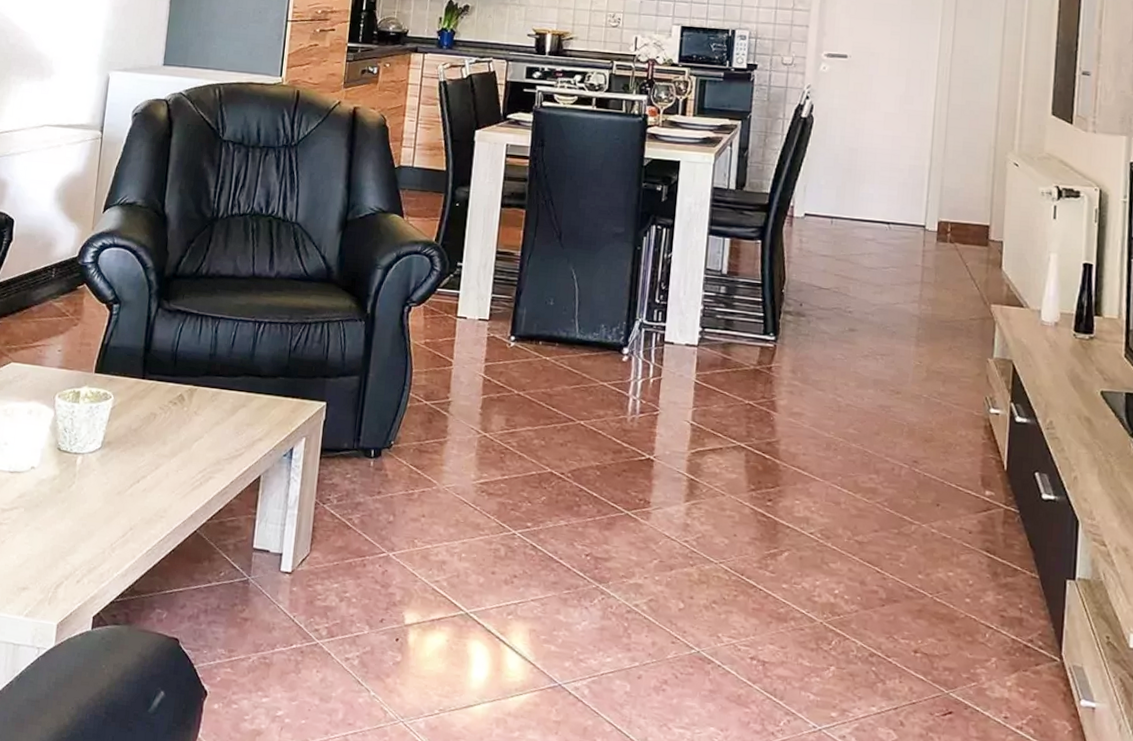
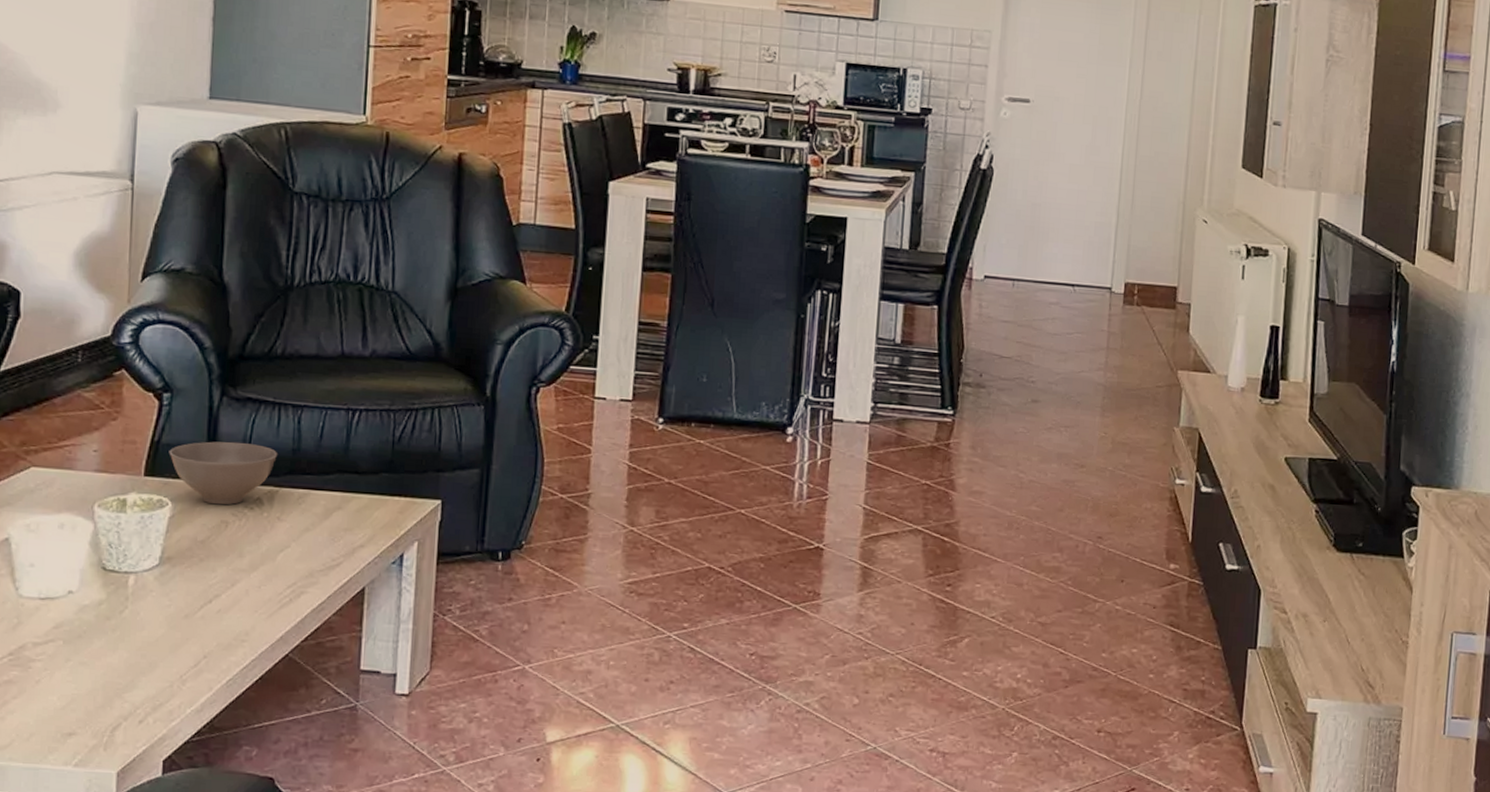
bowl: none [114,345,199,400] -> present [169,441,278,505]

